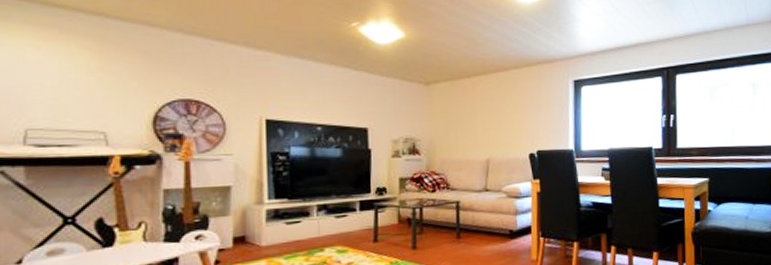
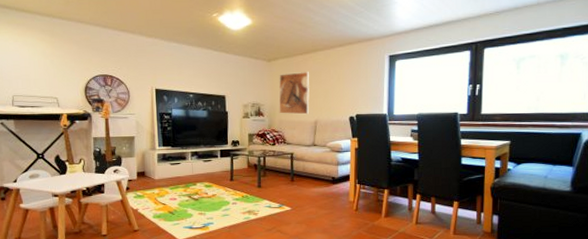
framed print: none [440,98,480,152] -> present [279,72,310,115]

